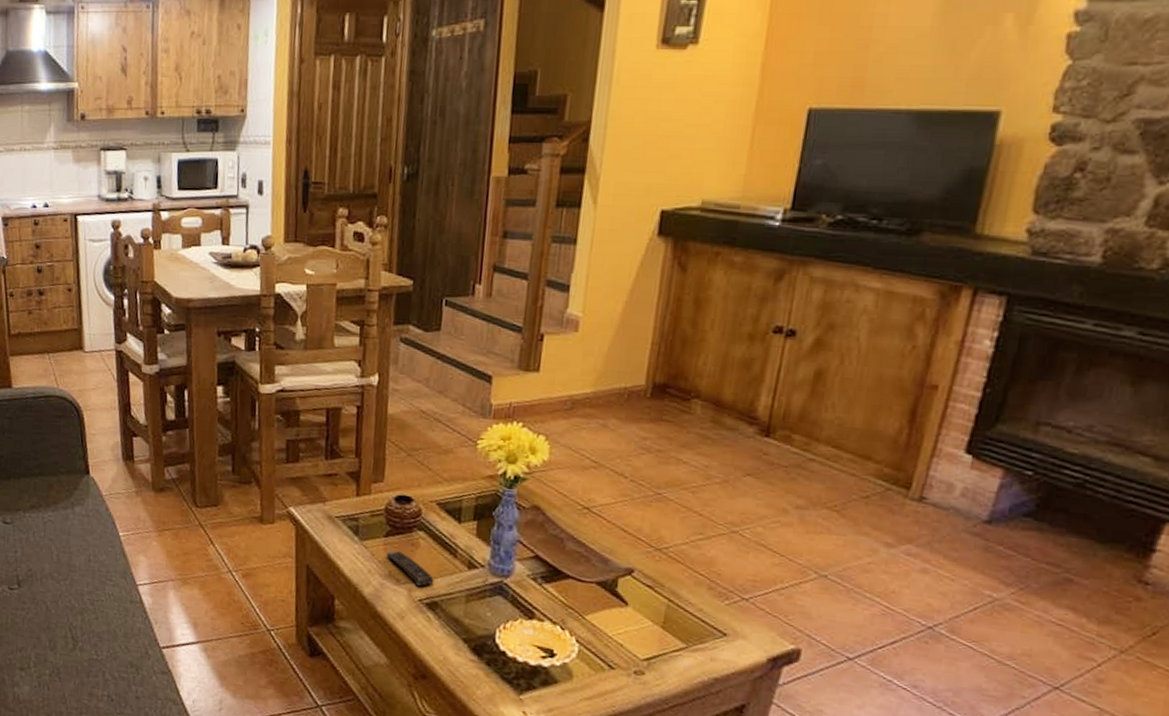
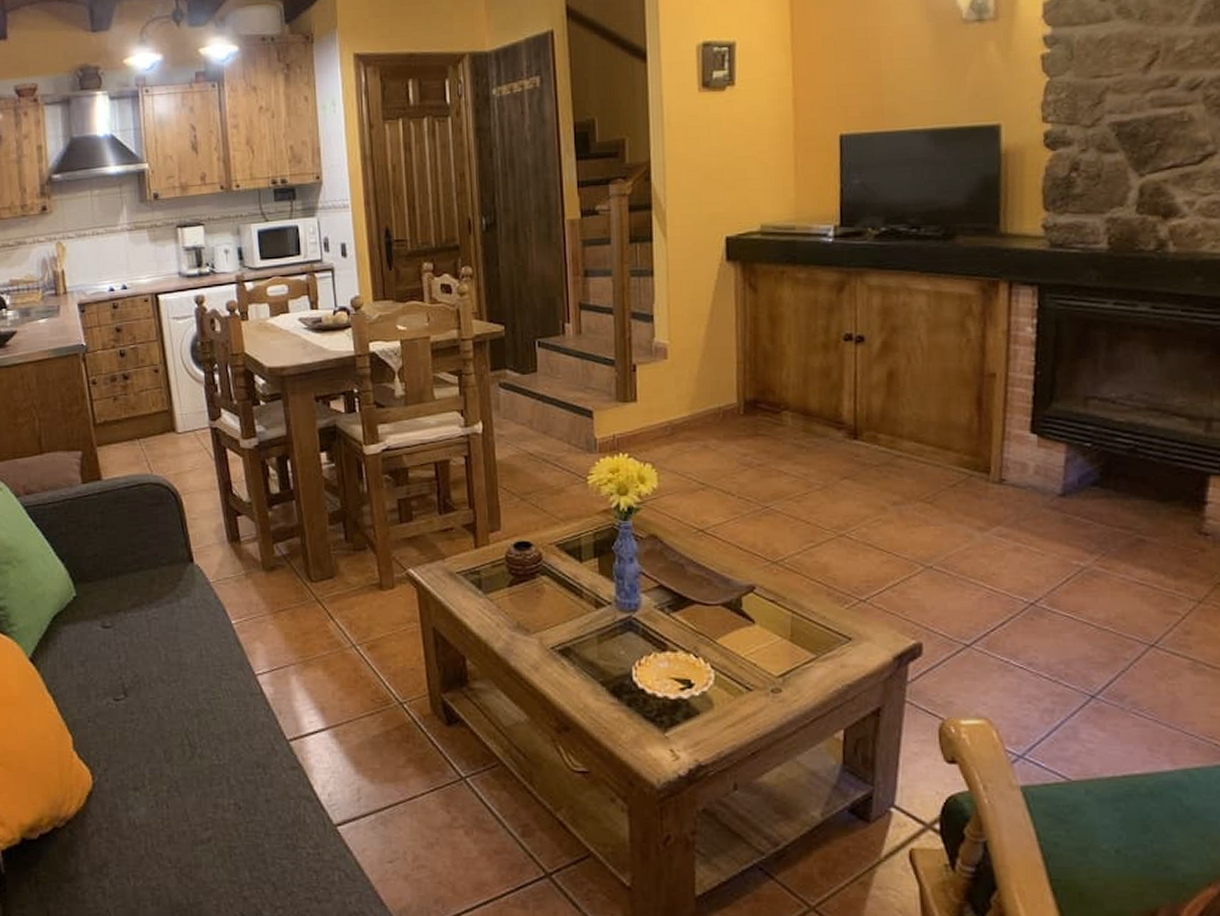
remote control: present [386,550,434,587] -> none [512,600,564,634]

